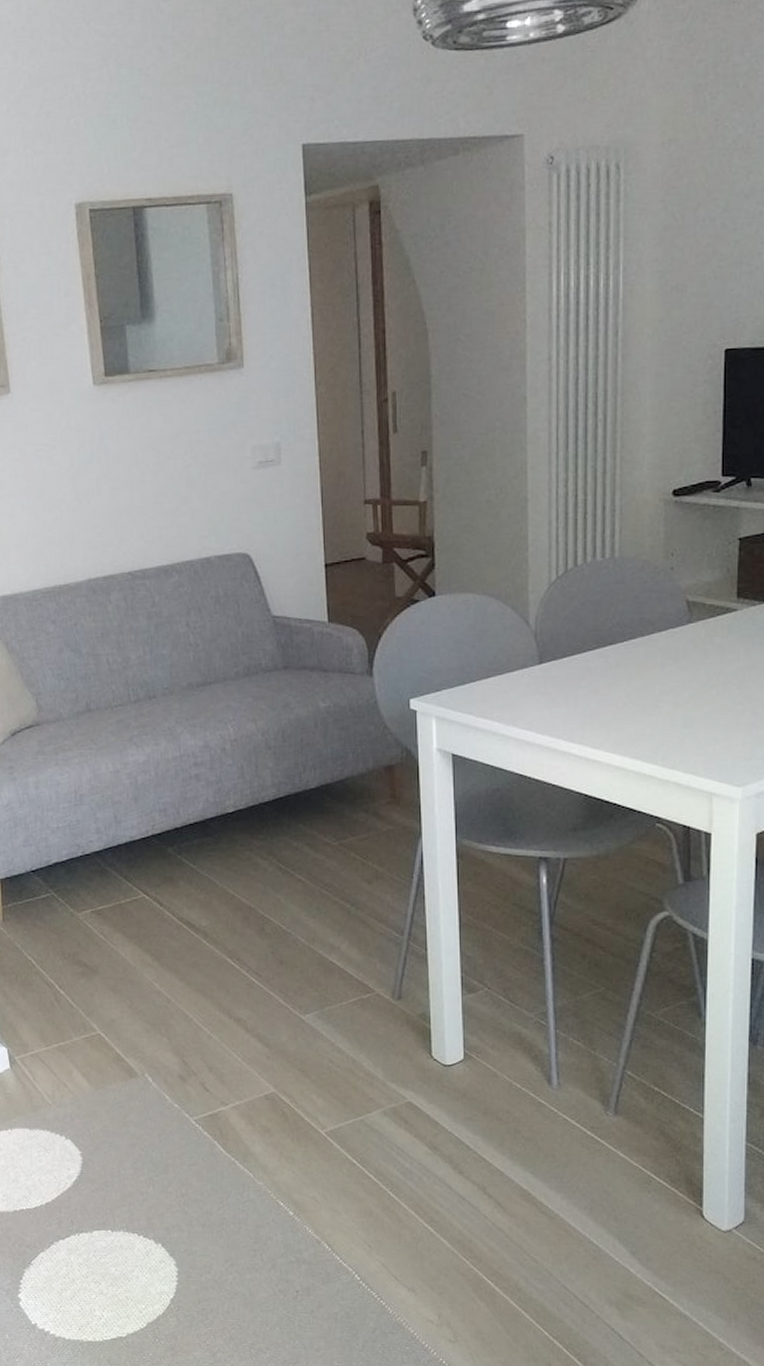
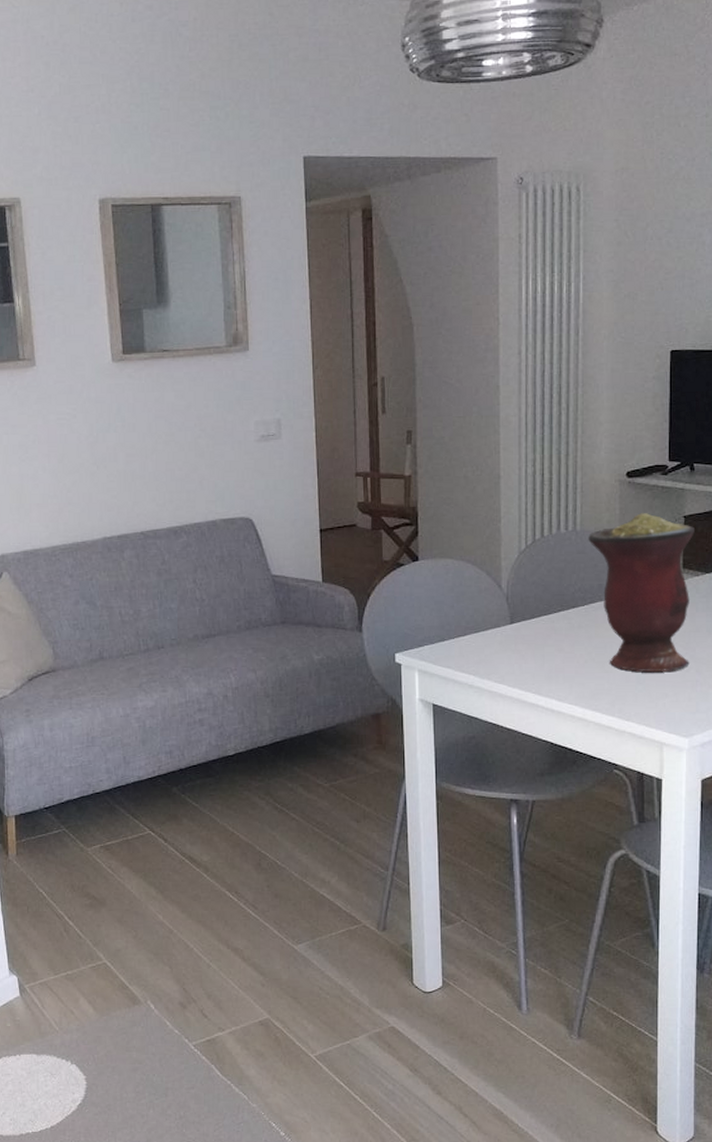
vase: none [628,536,753,715] -> present [588,513,696,673]

